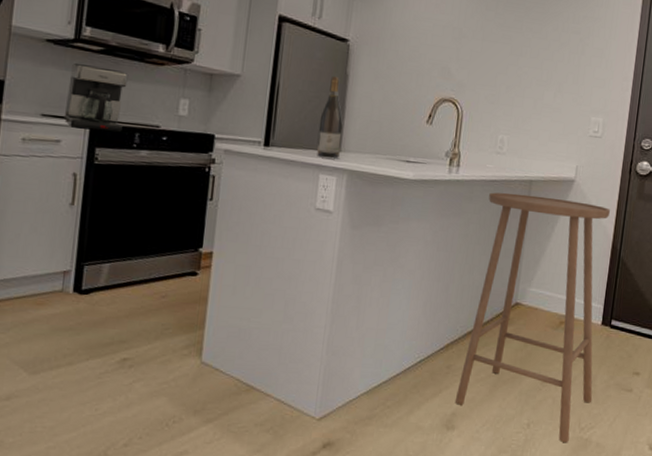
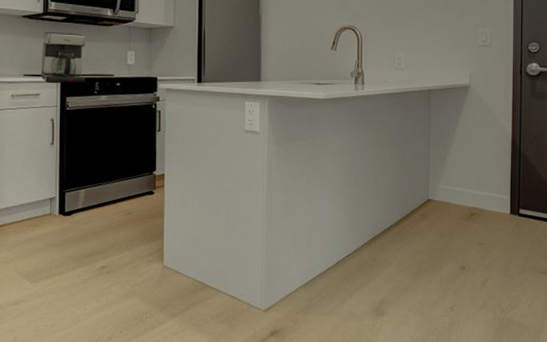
wine bottle: present [316,76,344,159] -> none [240,18,261,88]
stool: present [454,192,610,442] -> none [382,102,510,323]

